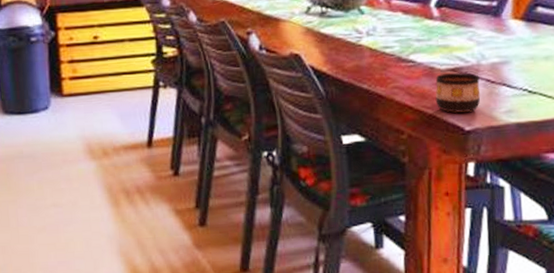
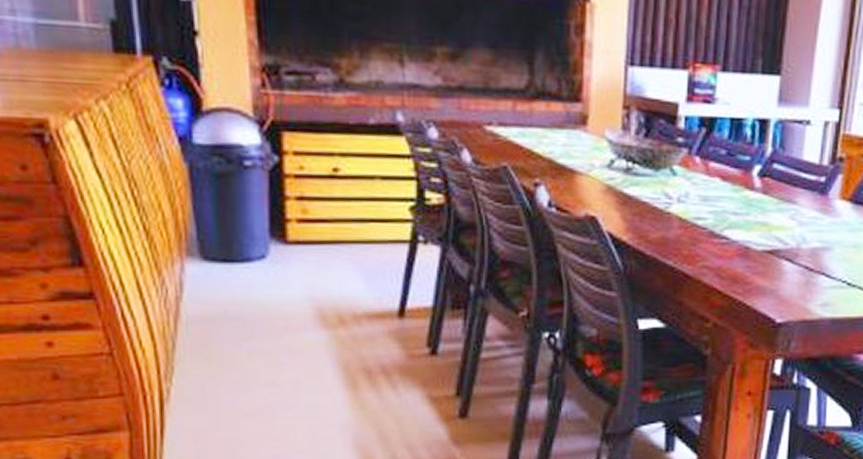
cup: present [435,73,481,113] -> none [747,256,798,302]

